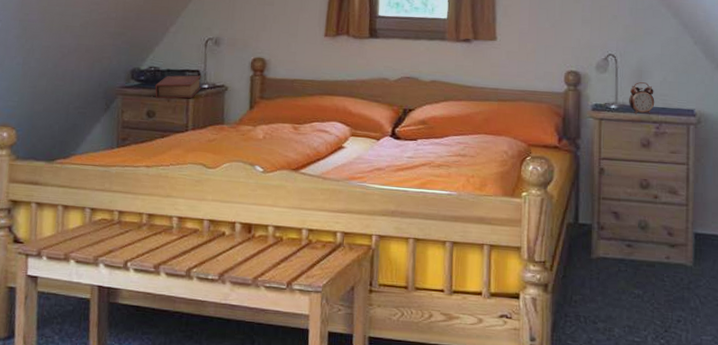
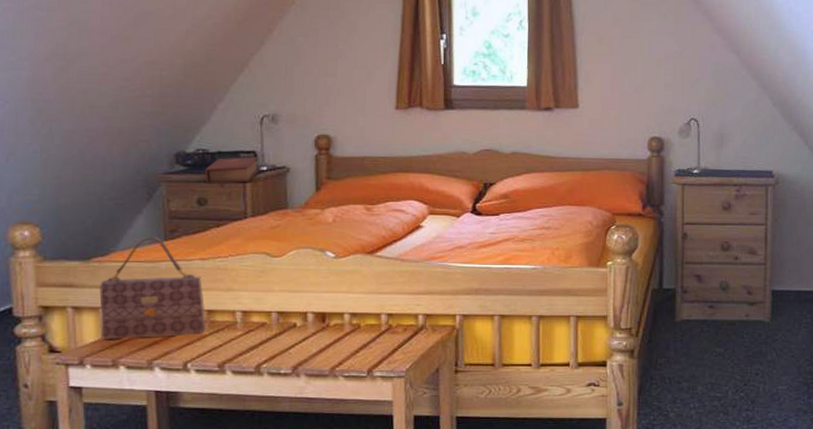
handbag: none [57,143,147,237] -> present [99,236,206,339]
alarm clock: present [629,82,655,115] -> none [711,146,736,179]

